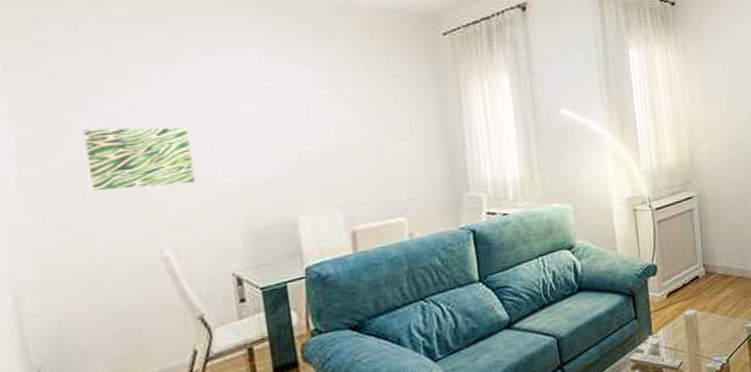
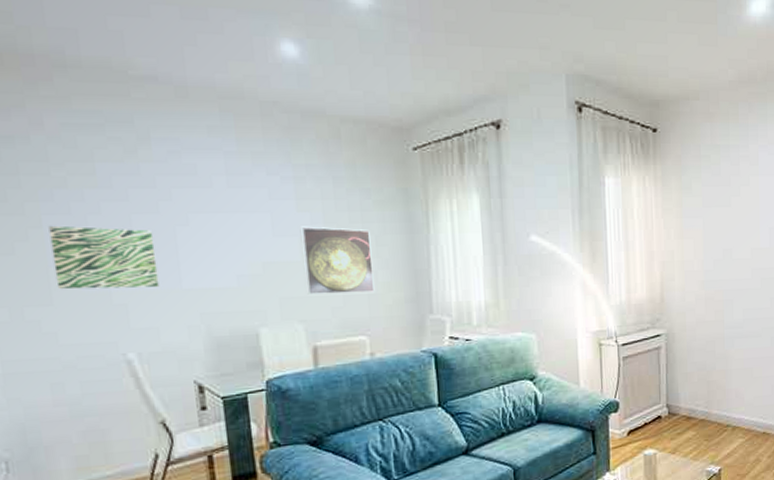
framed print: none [335,113,411,180] -> present [299,226,375,295]

